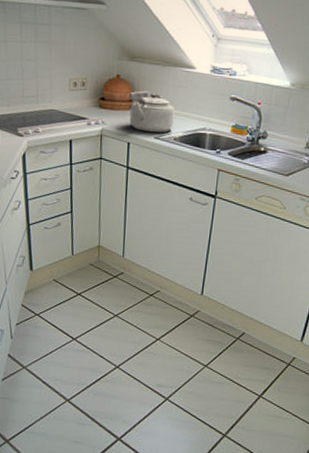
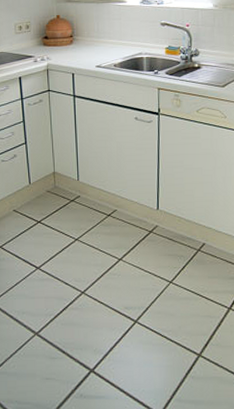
kettle: present [128,90,175,133] -> none [69,26,112,62]

